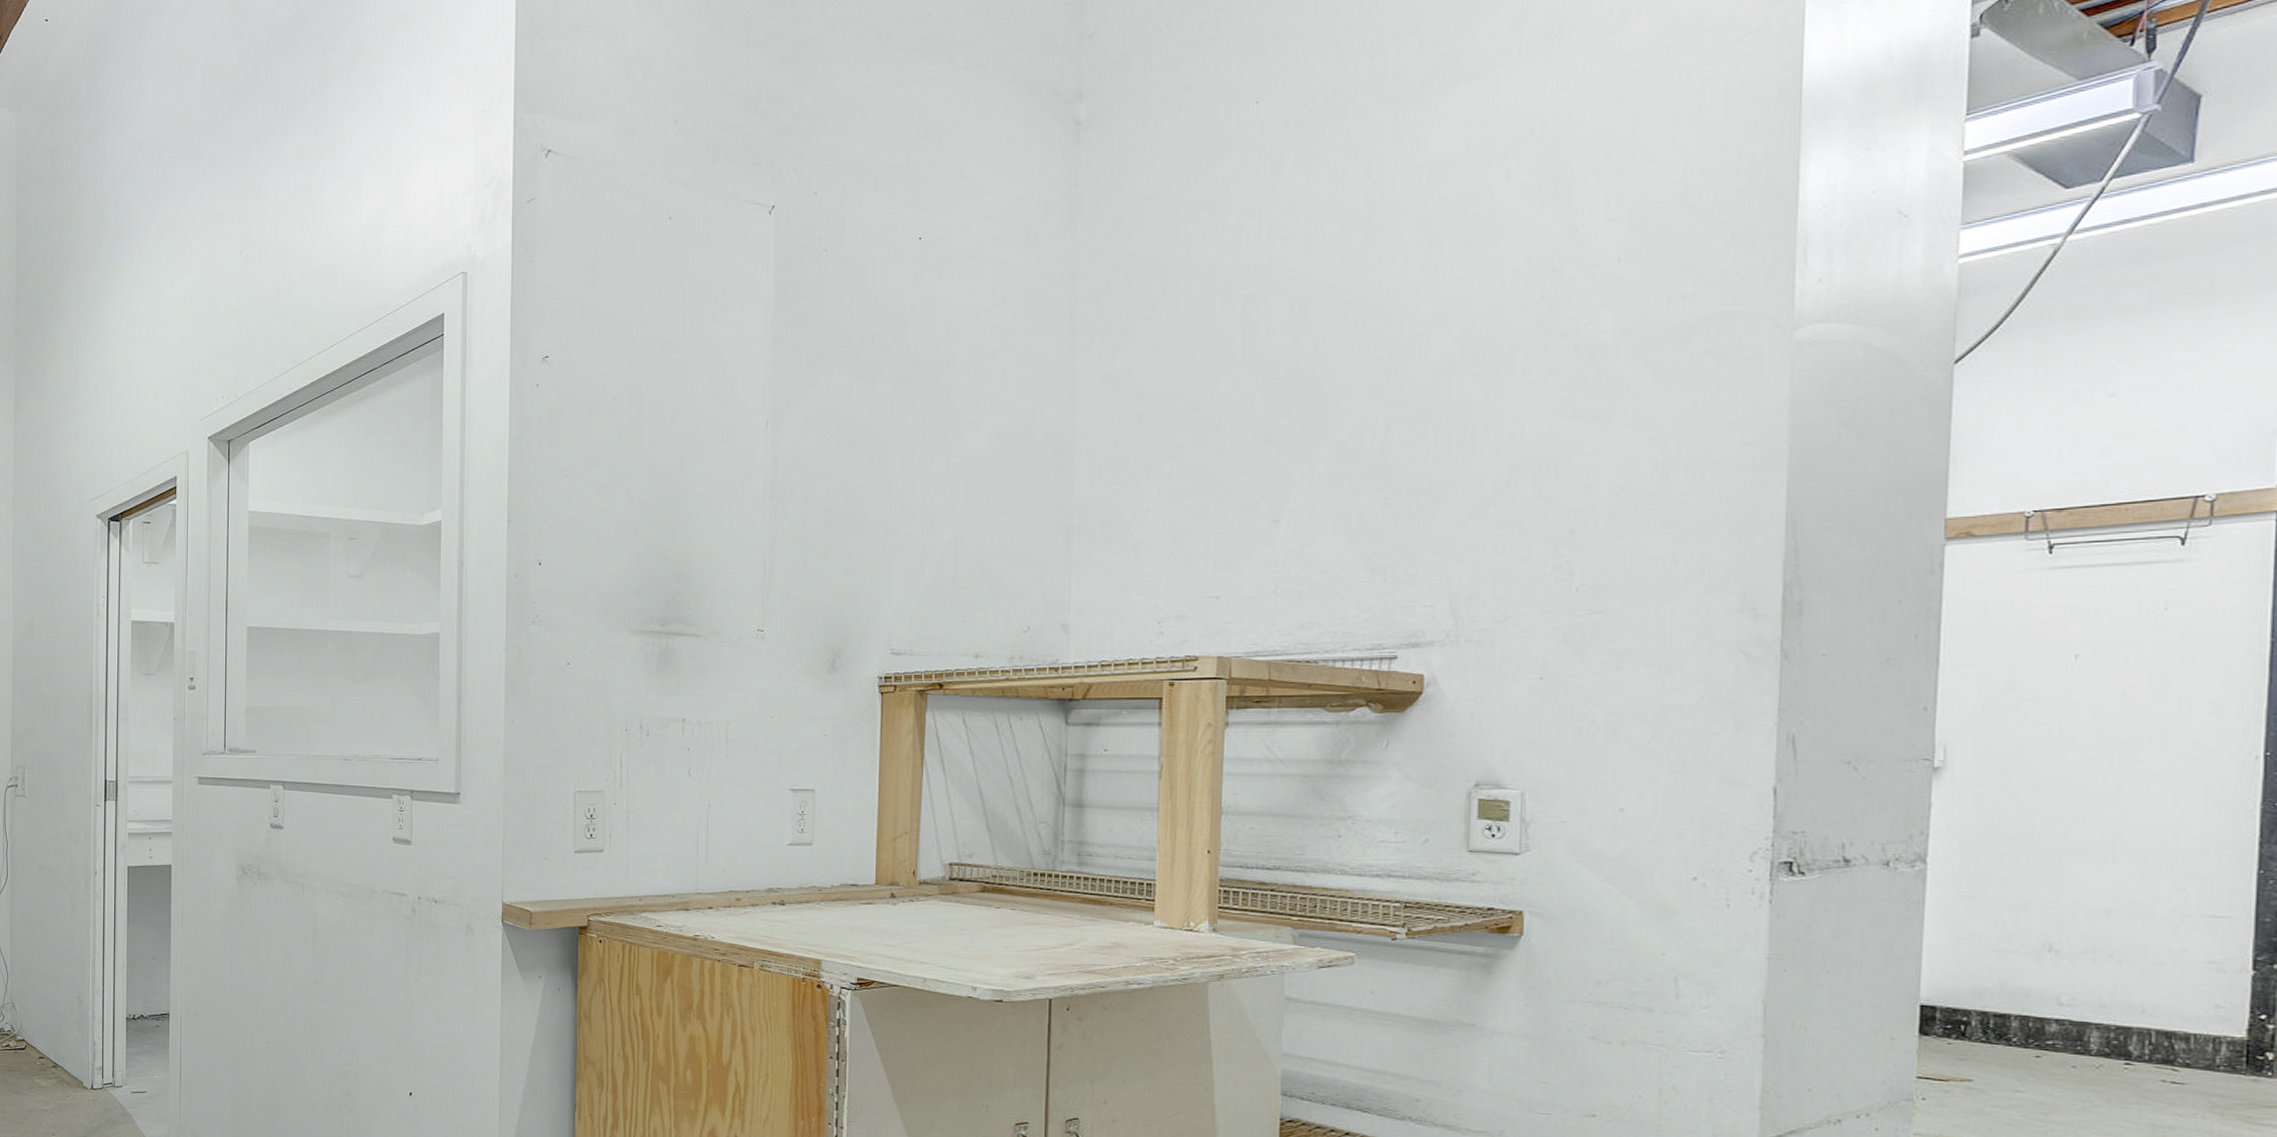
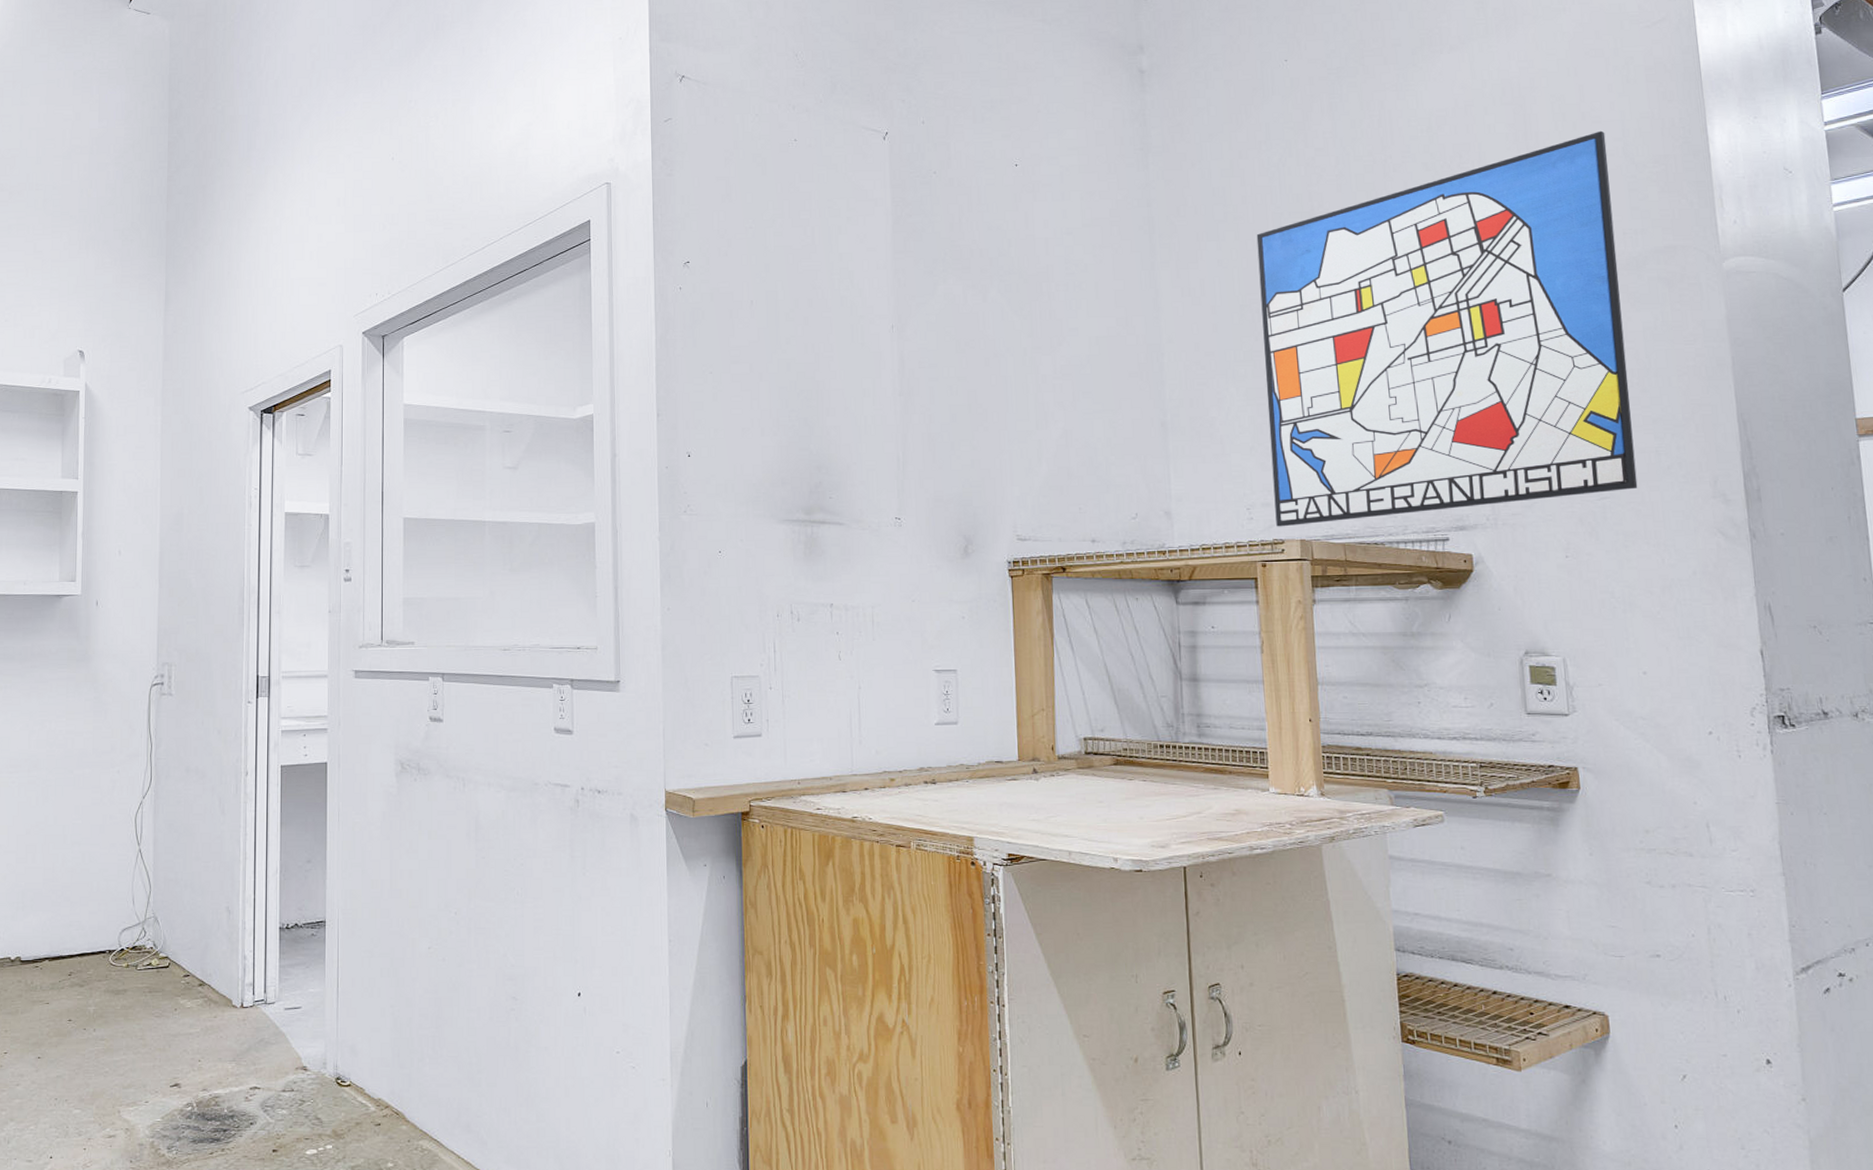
wall art: none [1190,172,1660,642] -> present [1256,130,1638,527]

